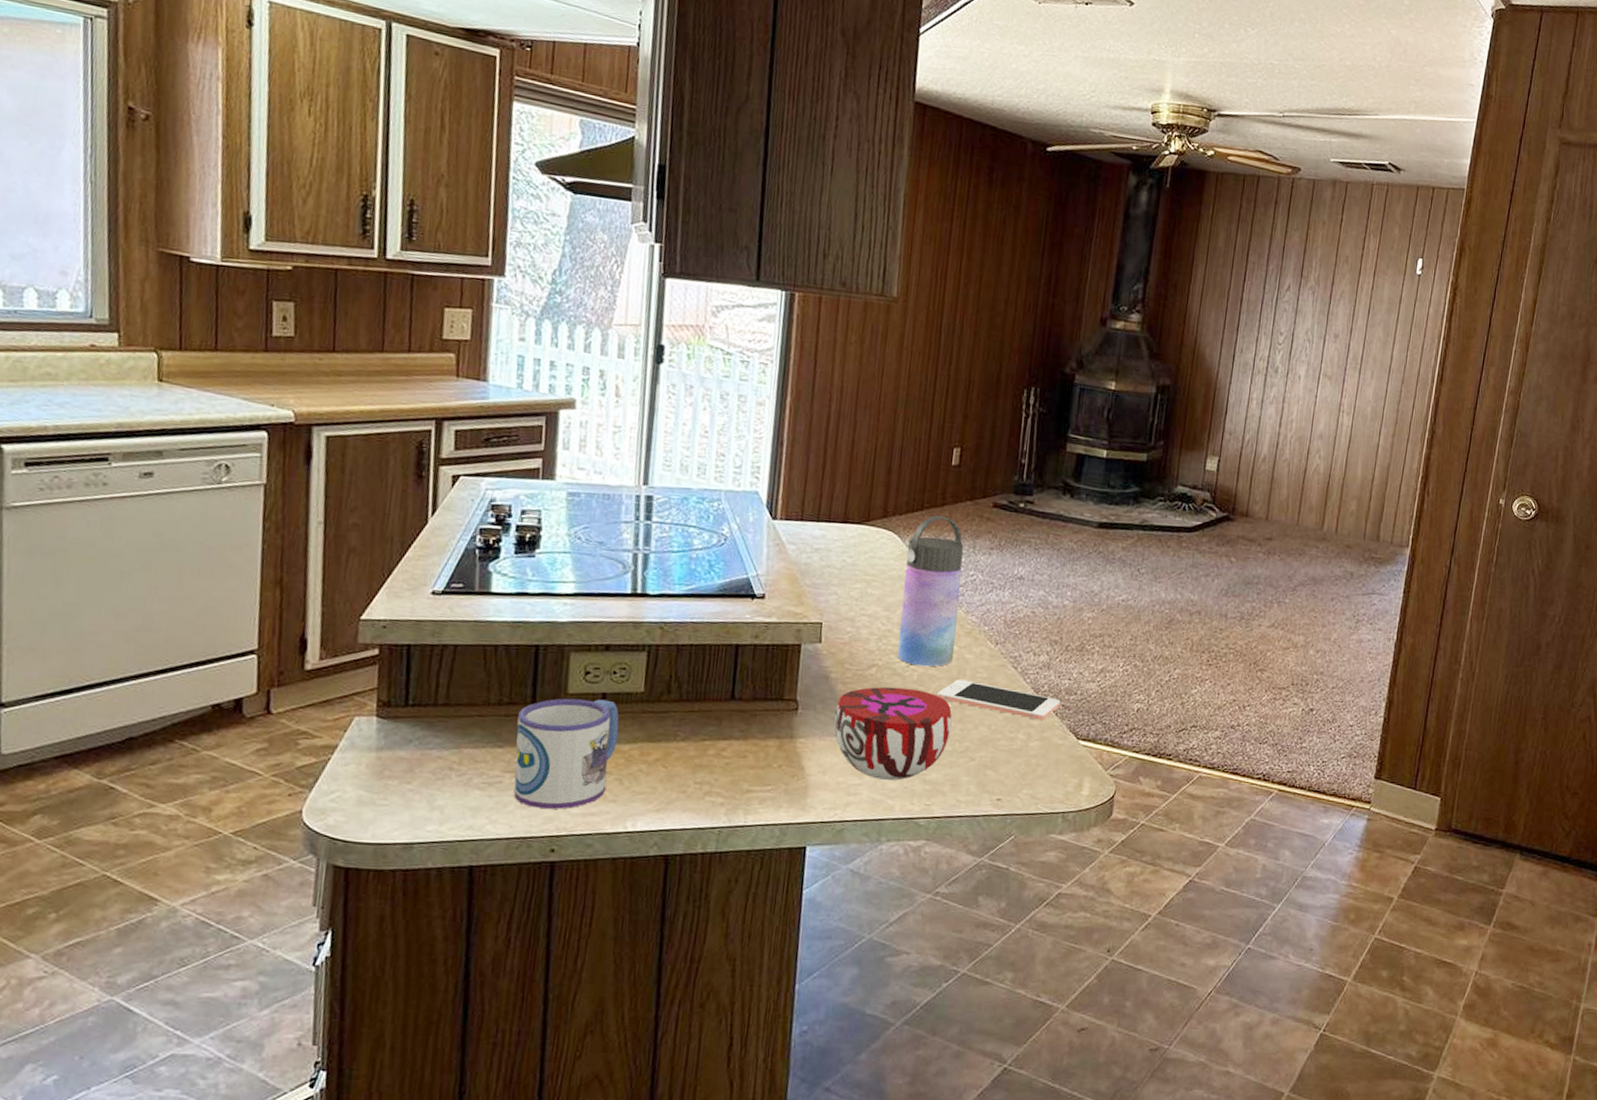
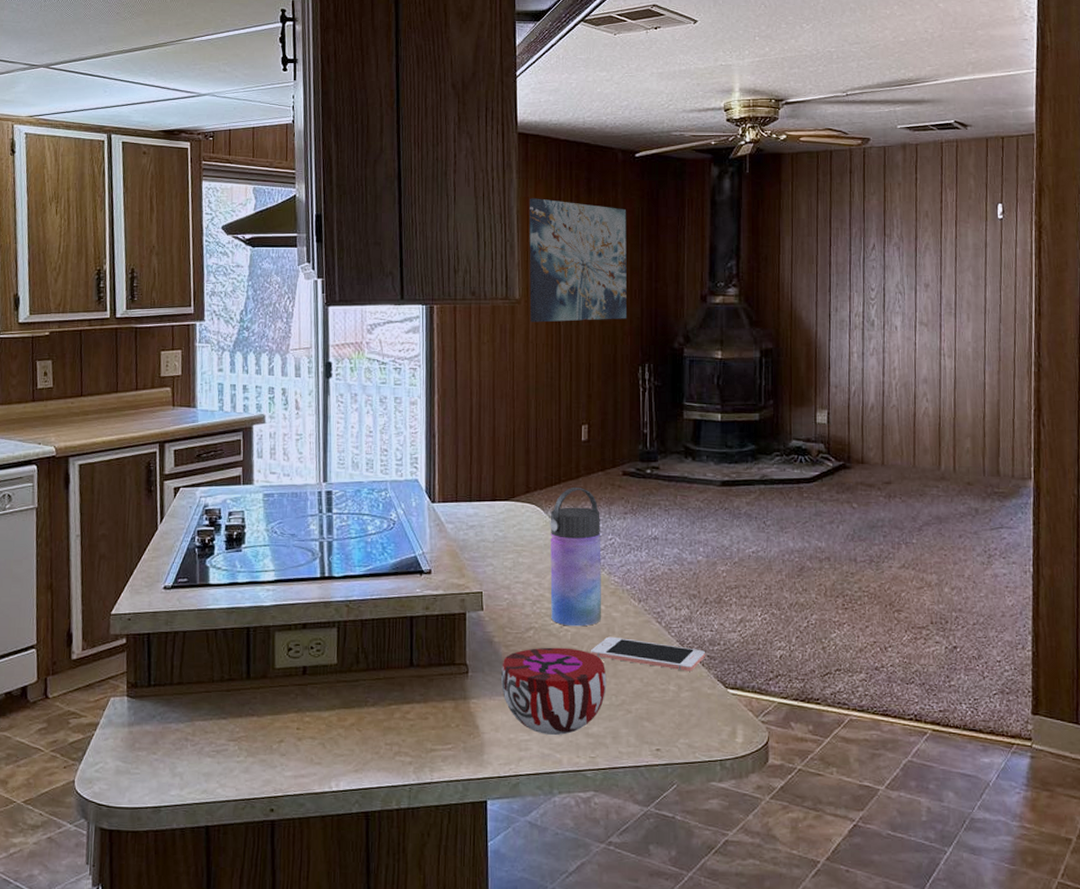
mug: present [513,698,619,809] -> none [236,672,319,772]
wall art: none [907,181,1030,335] -> present [529,198,627,323]

